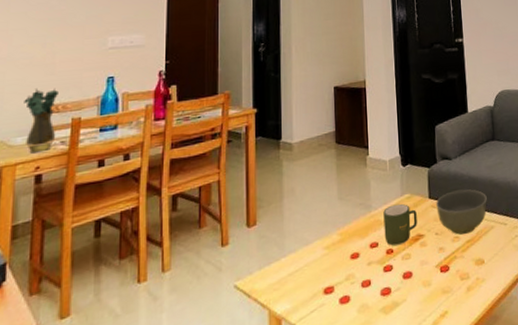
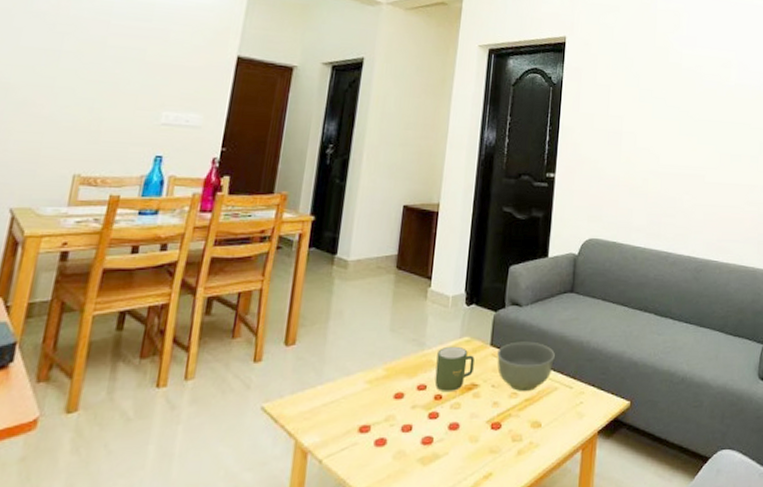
vase: present [24,88,58,153] -> none [55,156,100,227]

